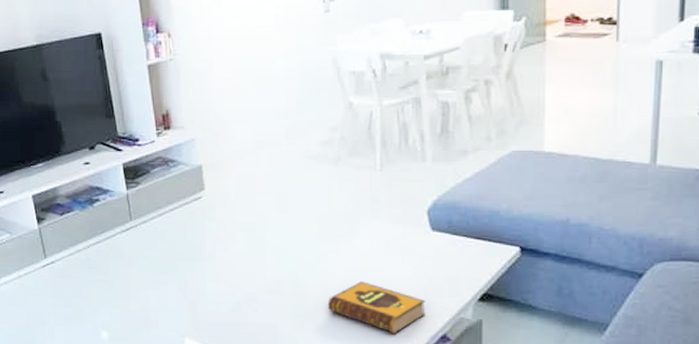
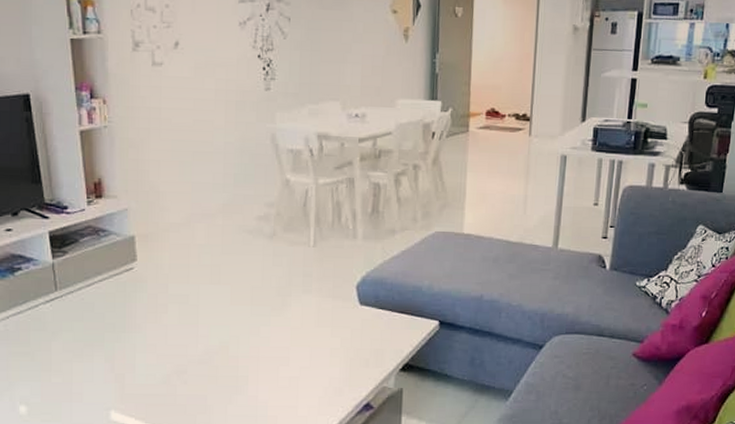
hardback book: present [327,281,426,335] -> none [257,353,352,404]

